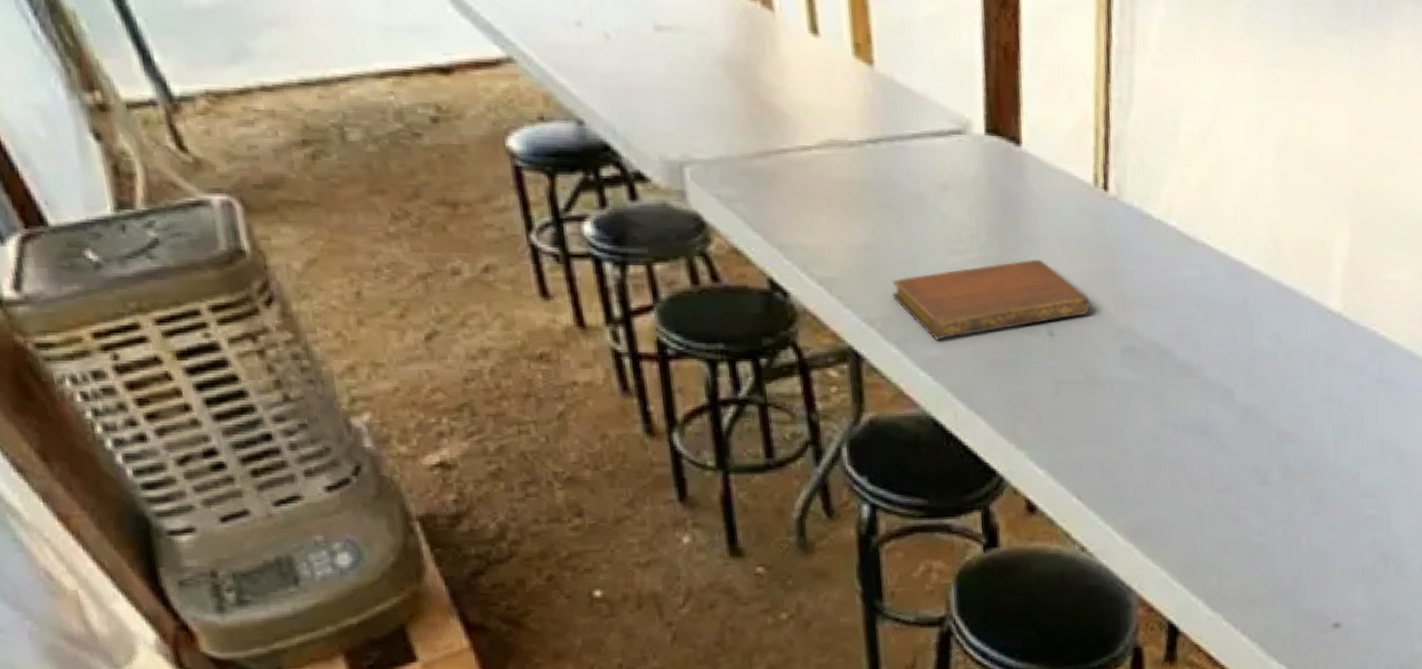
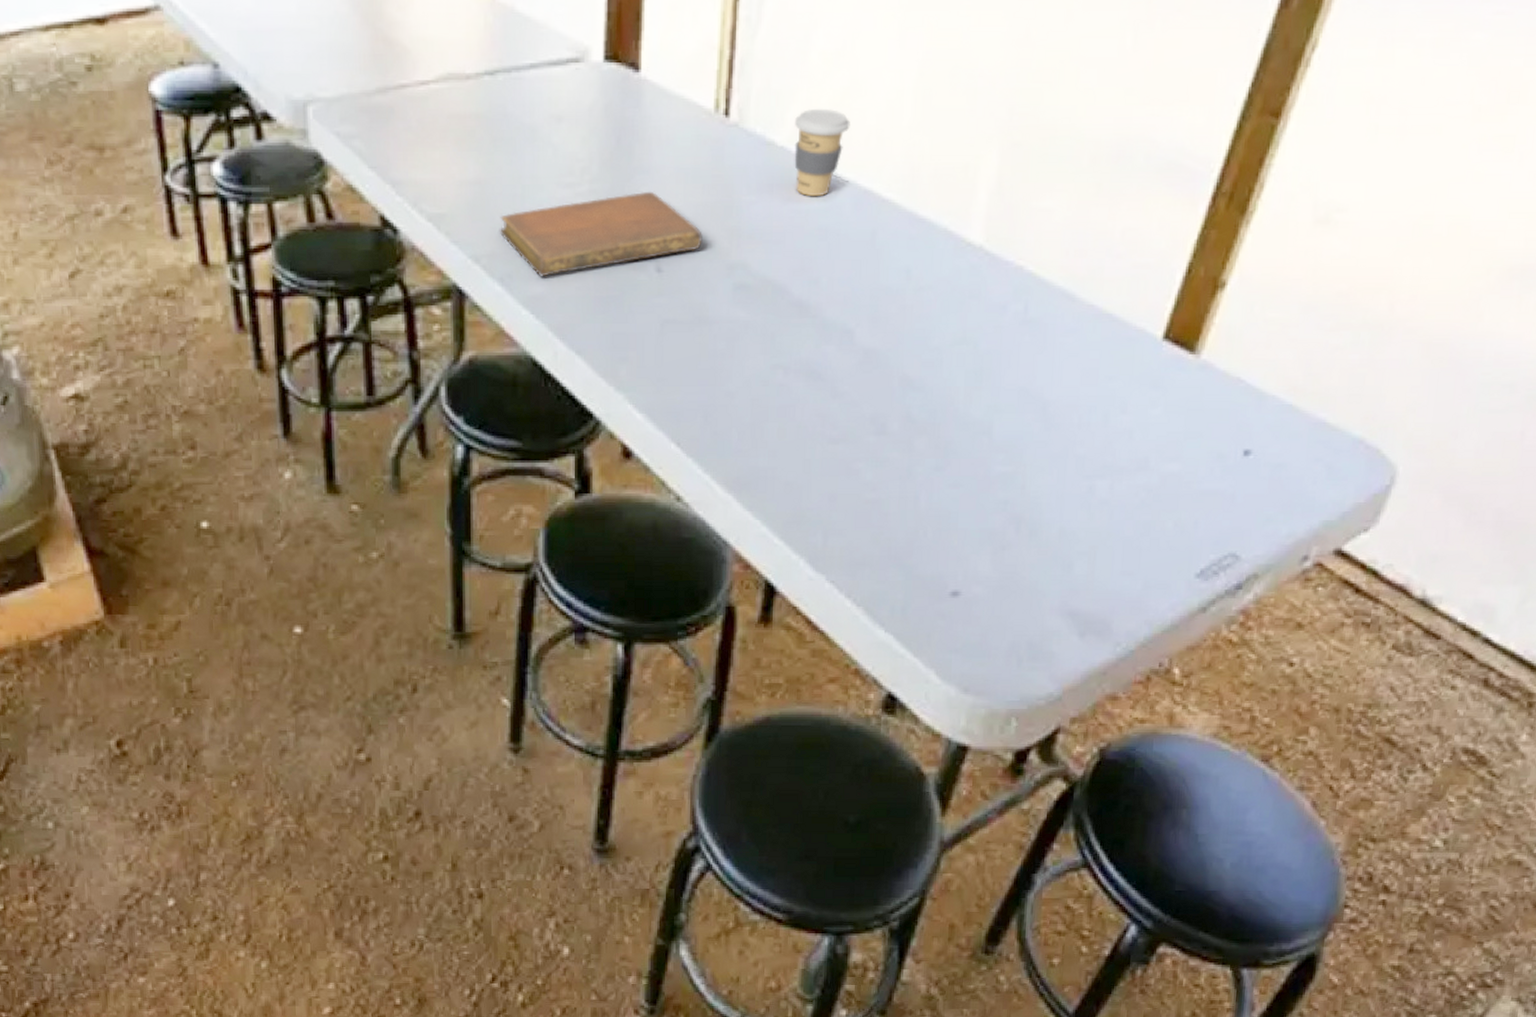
coffee cup: none [1168,185,1219,267] -> present [794,108,850,197]

